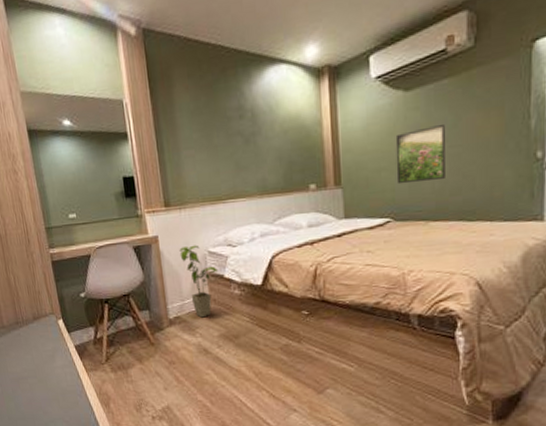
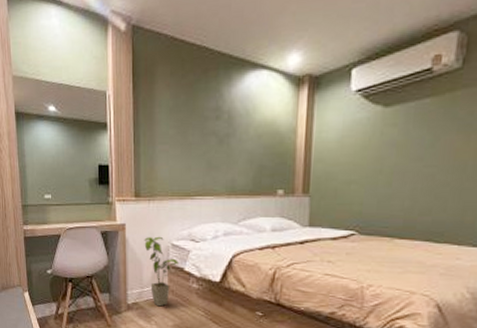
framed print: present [395,125,445,185] -> none [365,144,422,199]

